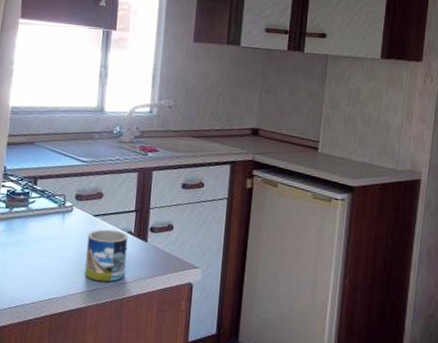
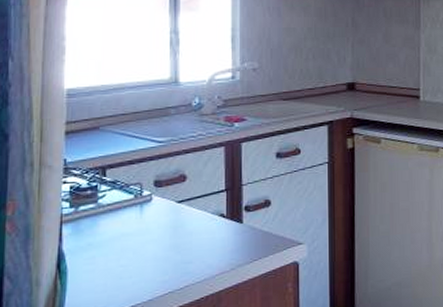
mug: present [85,229,129,282] -> none [172,215,220,277]

